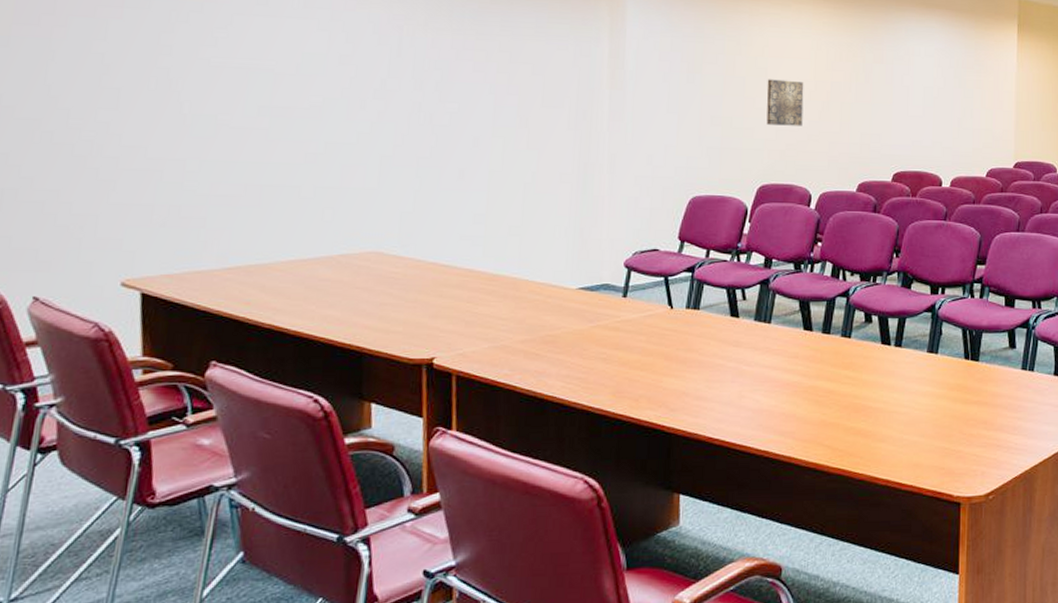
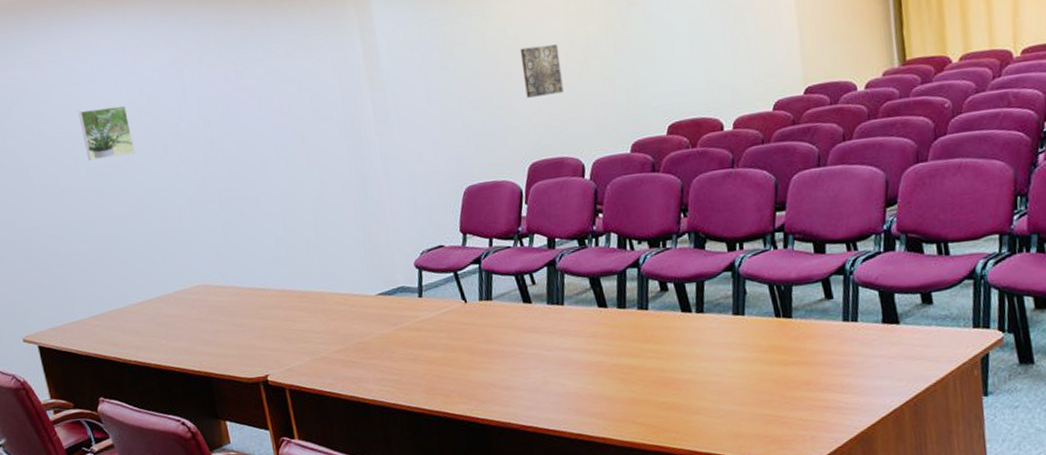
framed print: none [262,44,325,101] -> present [78,105,135,161]

